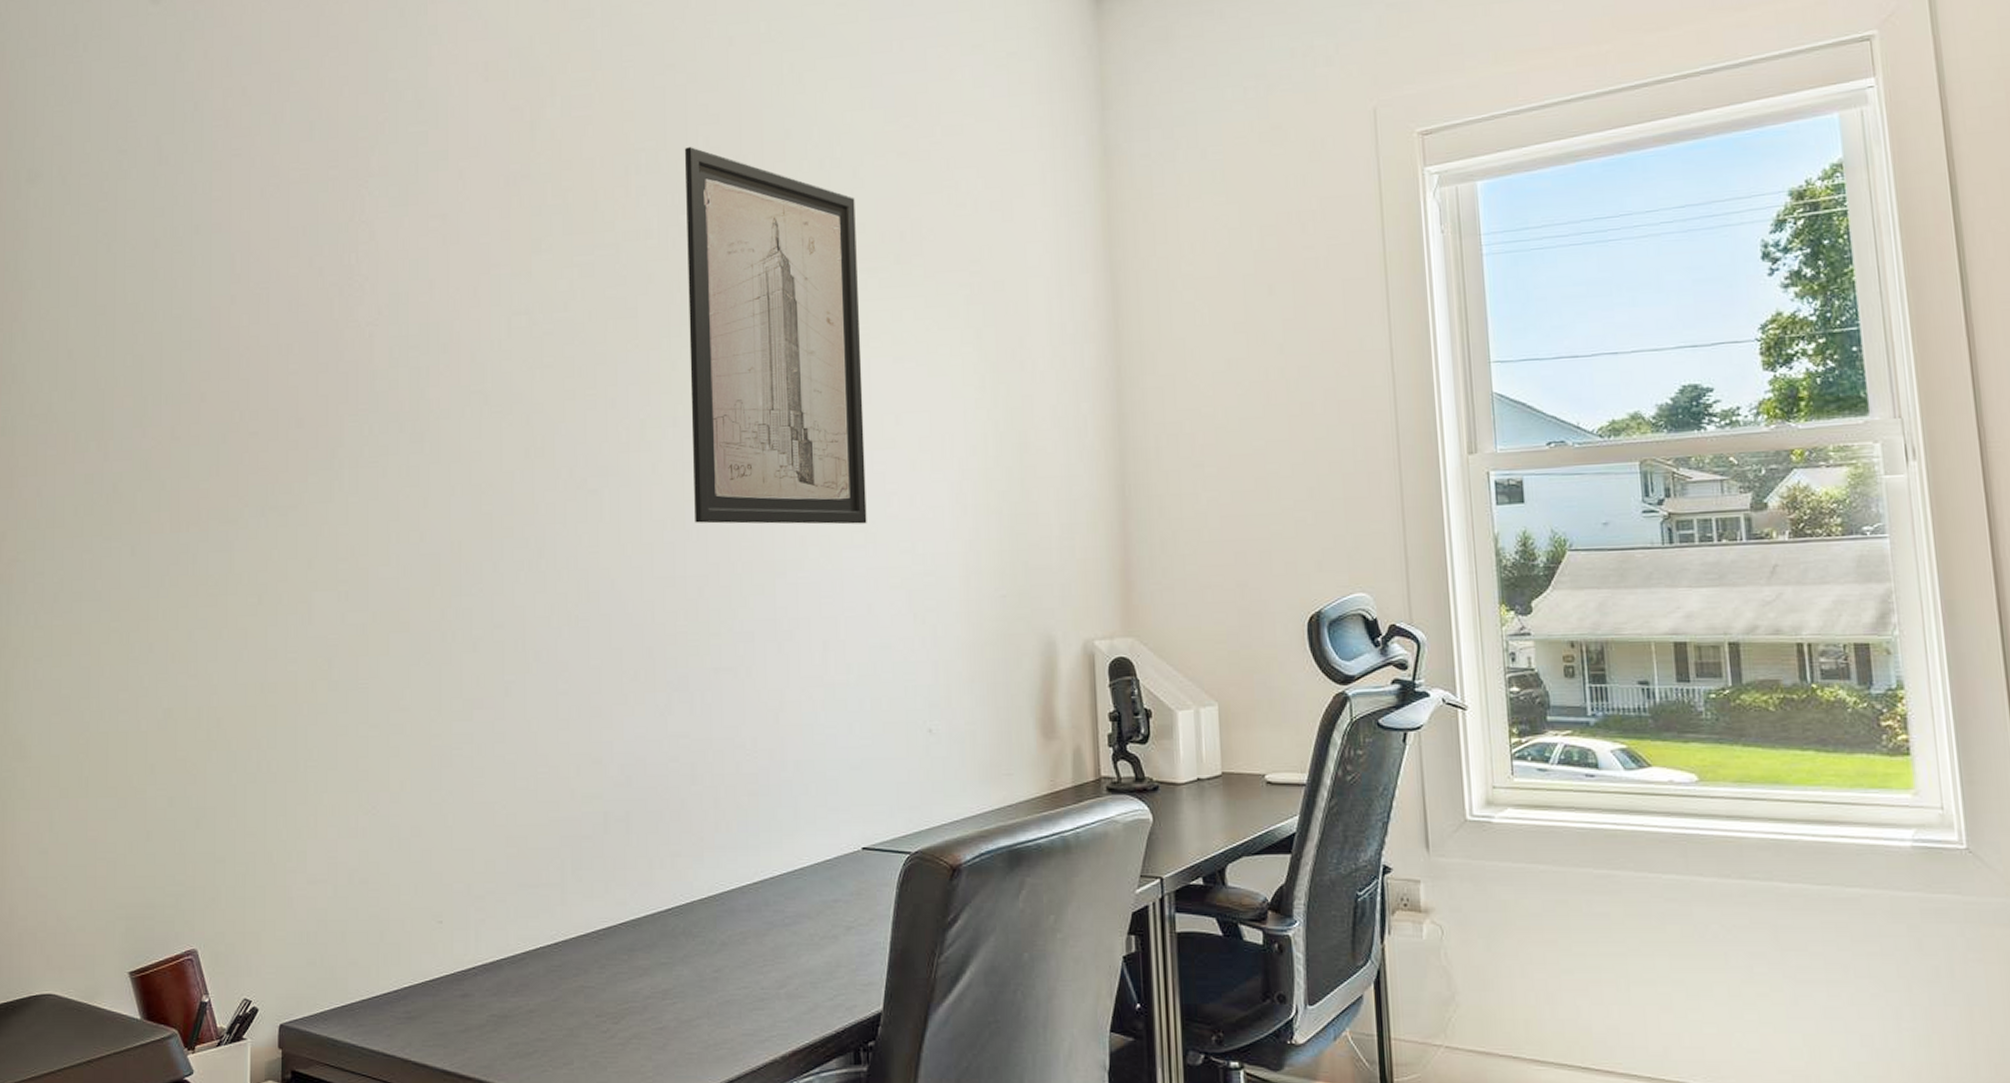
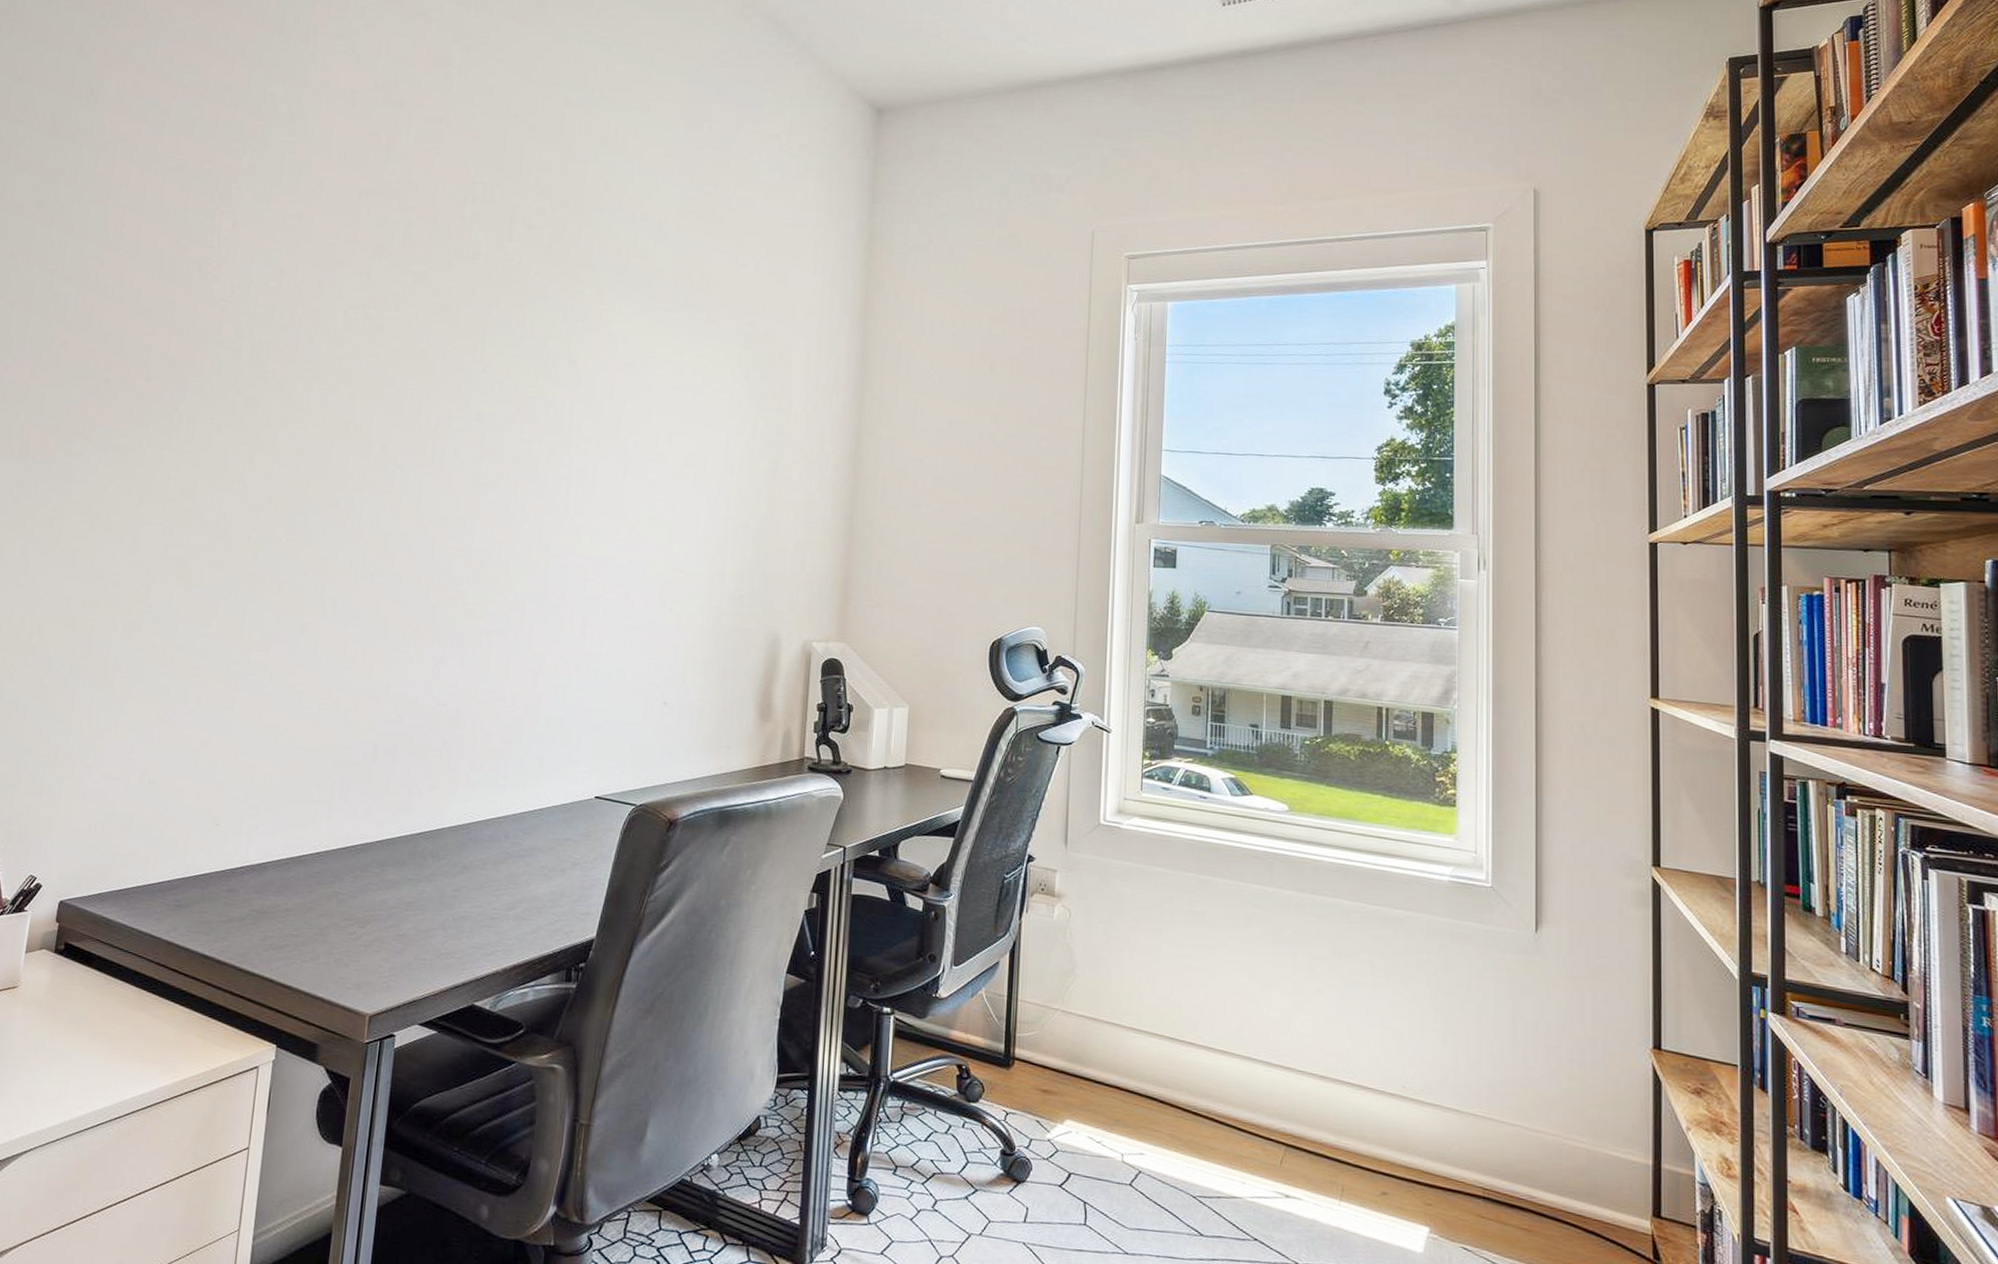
wall art: present [684,147,867,525] -> none [486,186,657,522]

